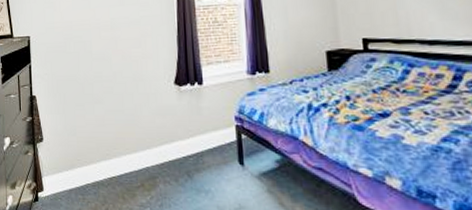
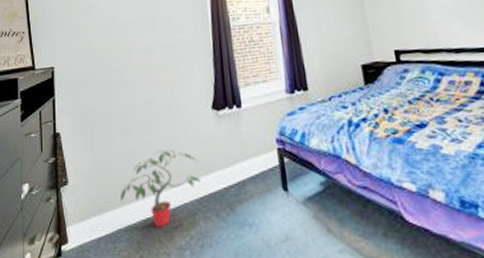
potted plant: none [89,118,161,186] -> present [120,149,200,227]

